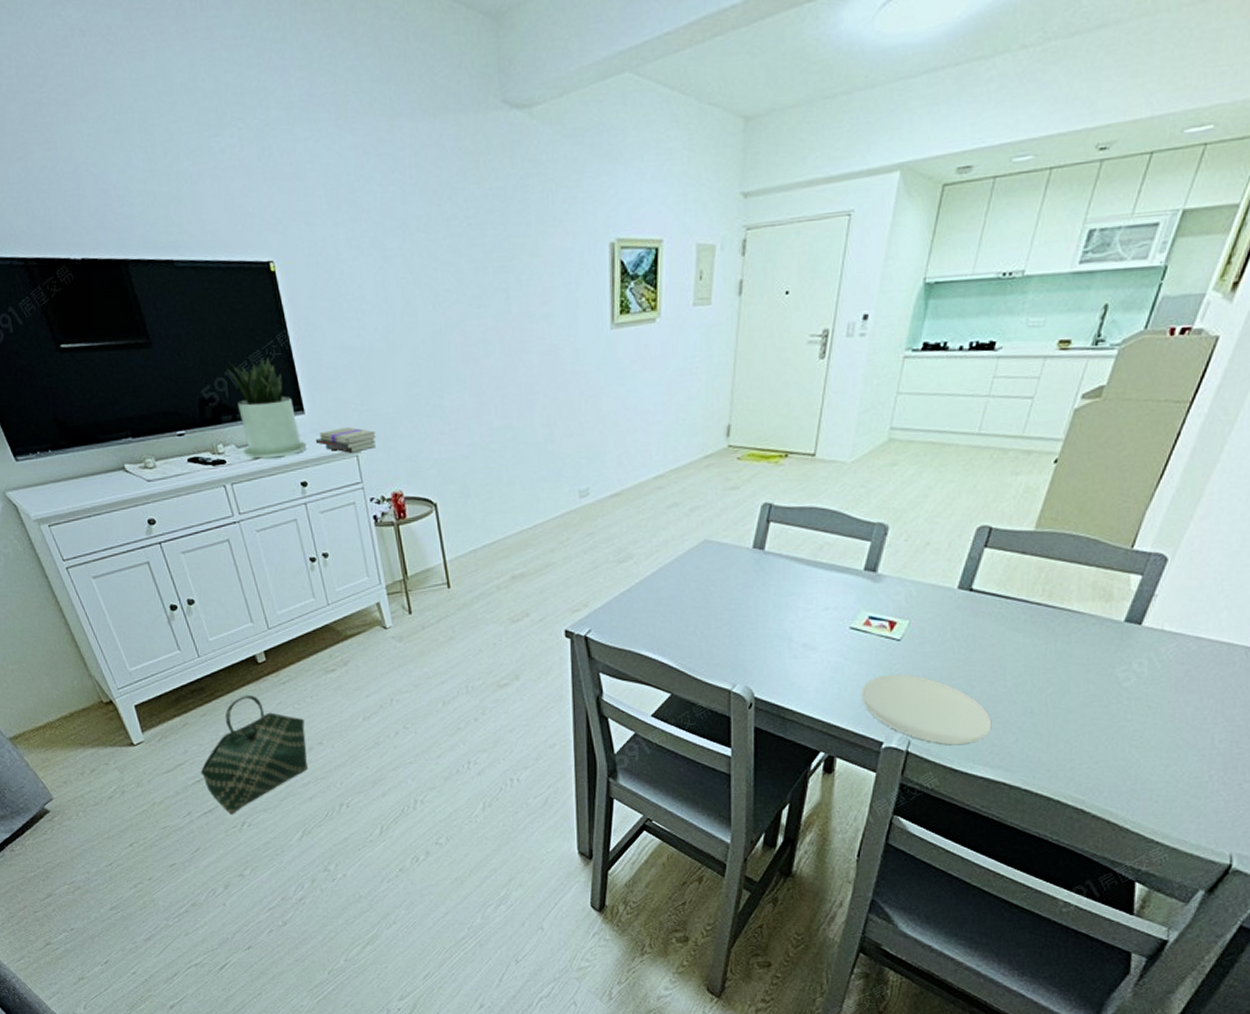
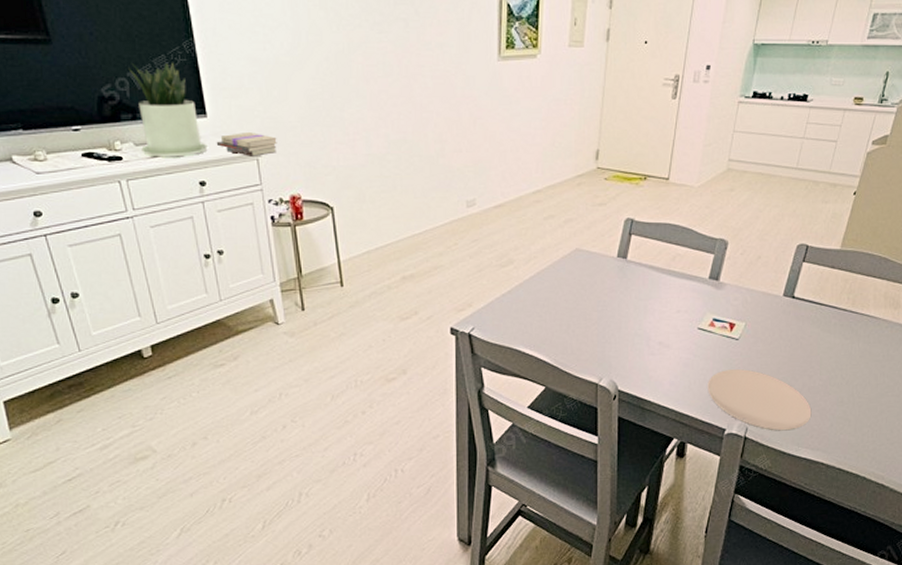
tote bag: present [200,695,308,814] -> none [73,390,191,514]

